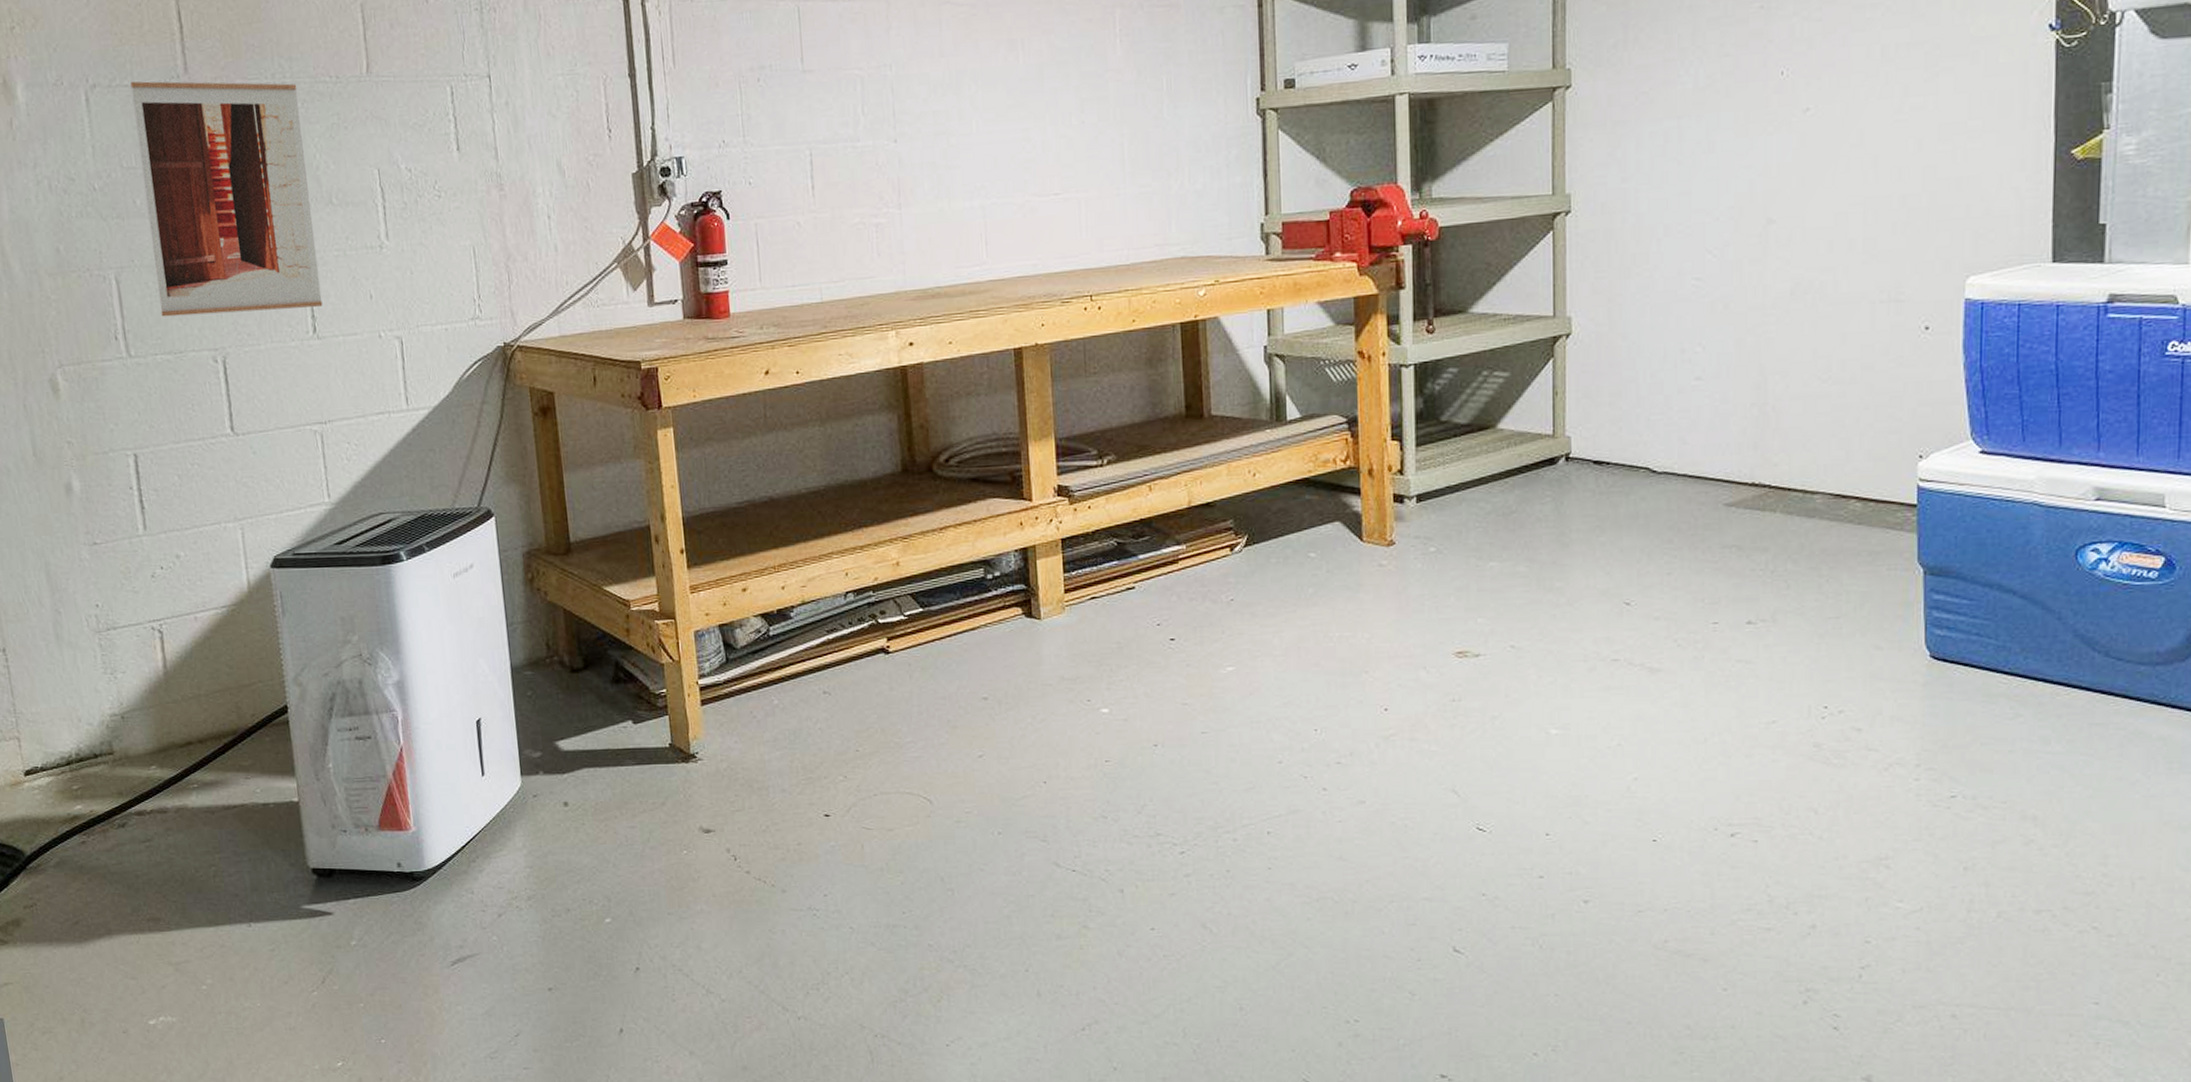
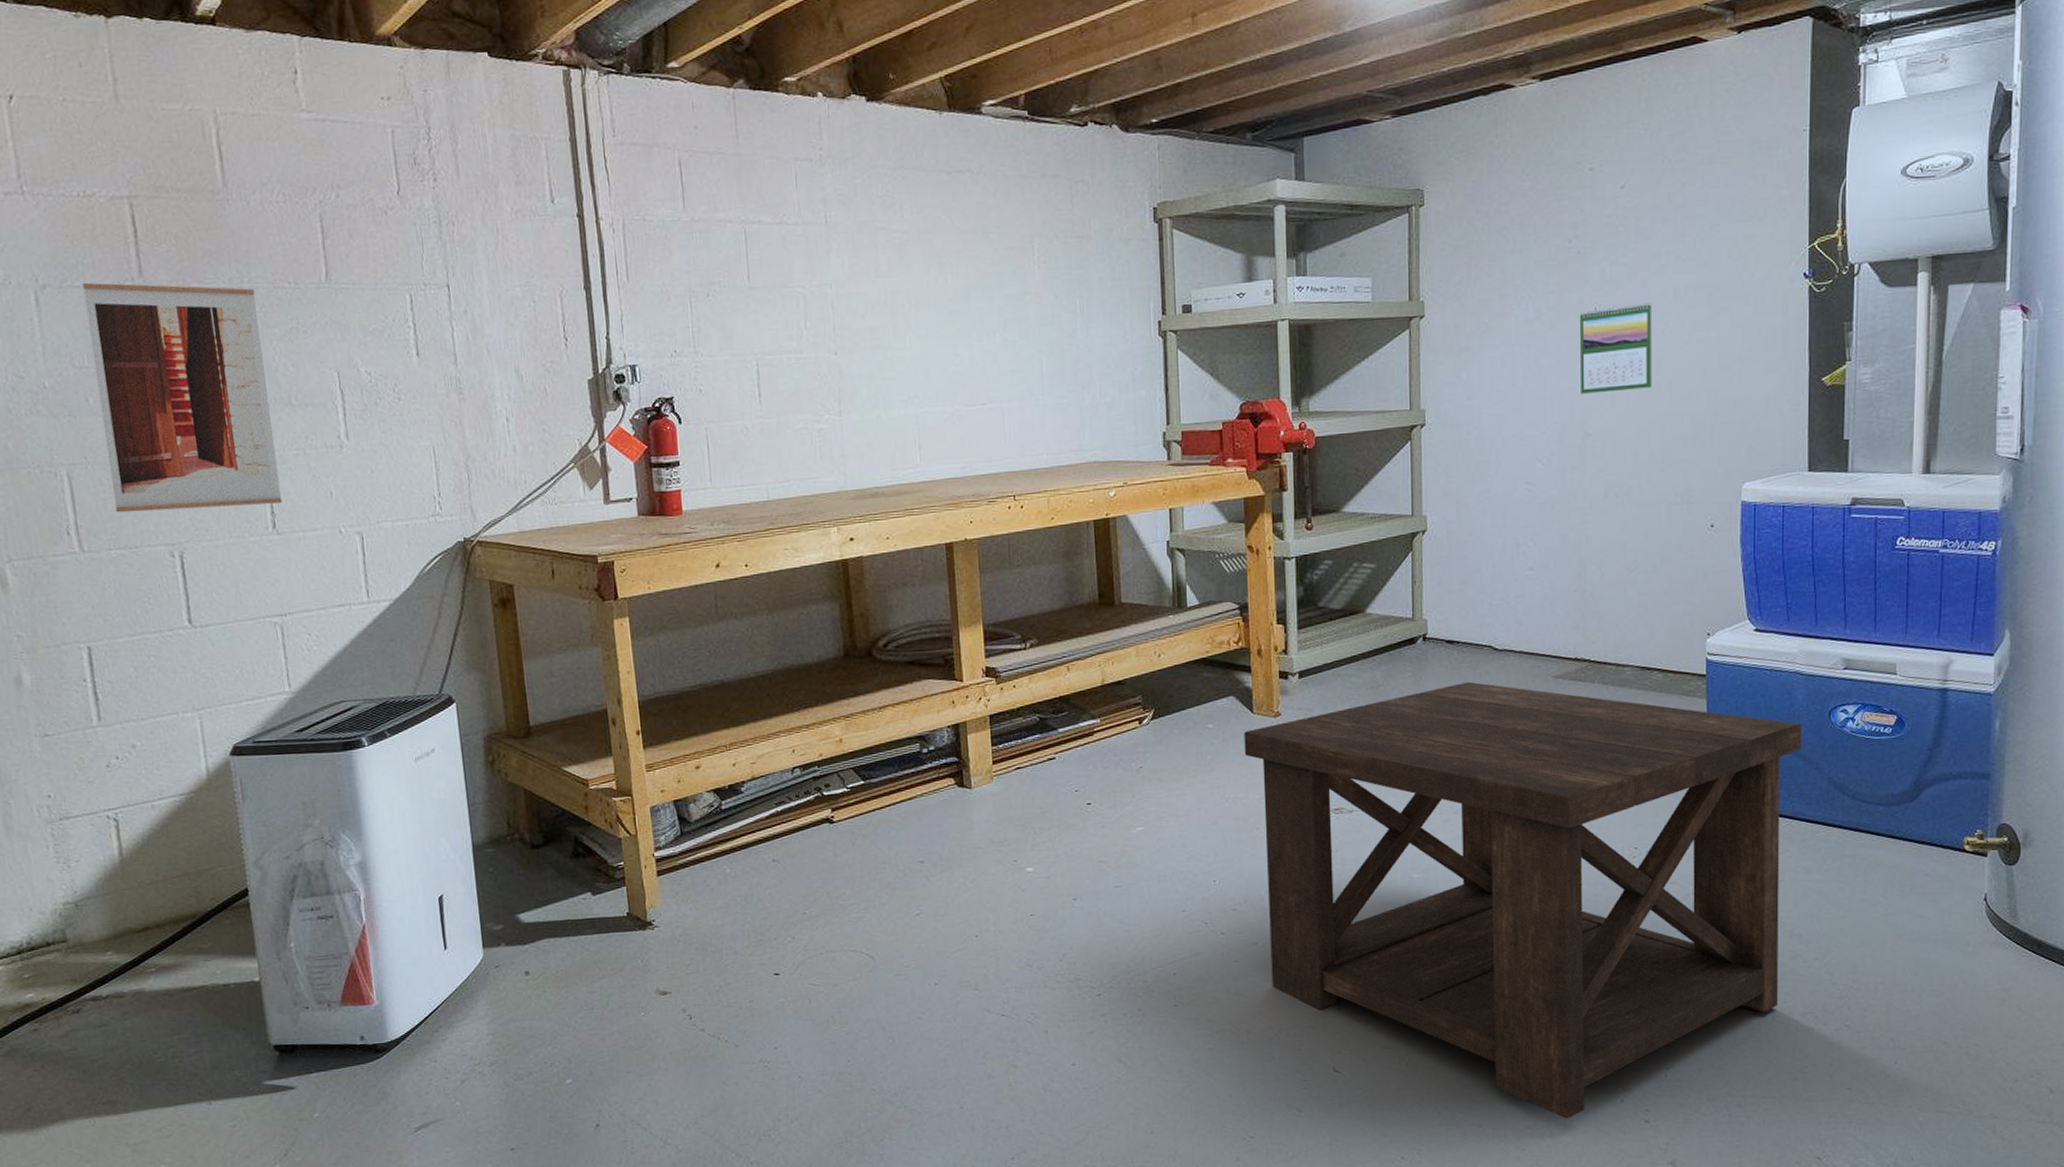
side table: none [1351,508,2041,1020] -> present [1244,681,1803,1119]
calendar: none [1761,64,1854,174] -> present [1579,302,1653,394]

